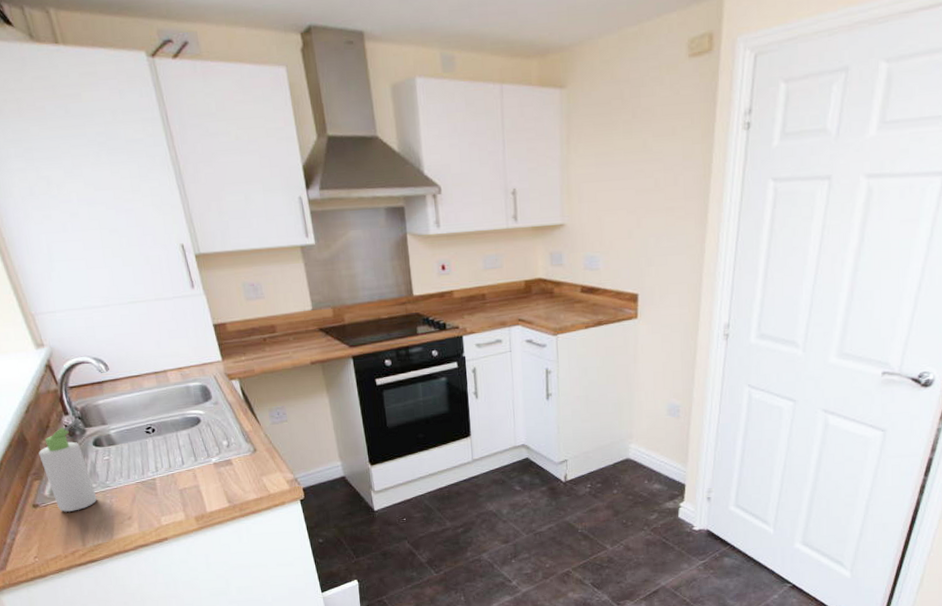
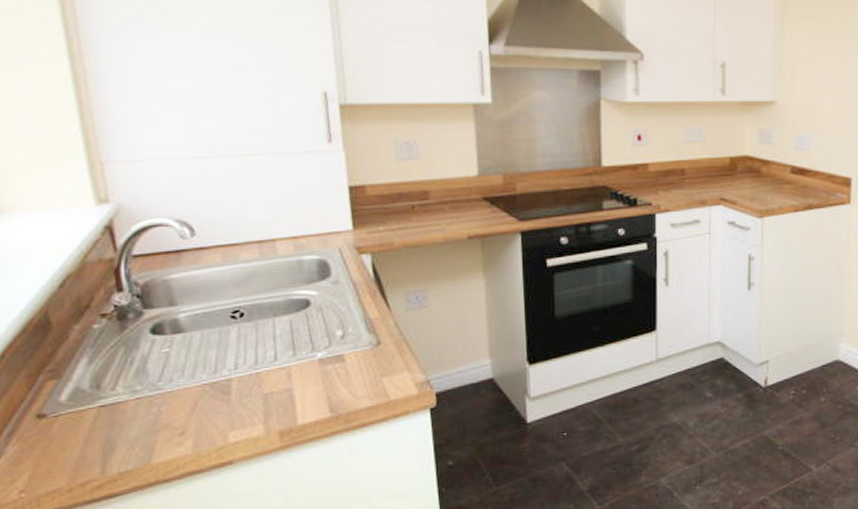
bottle: present [38,419,97,512] -> none [64,298,139,425]

